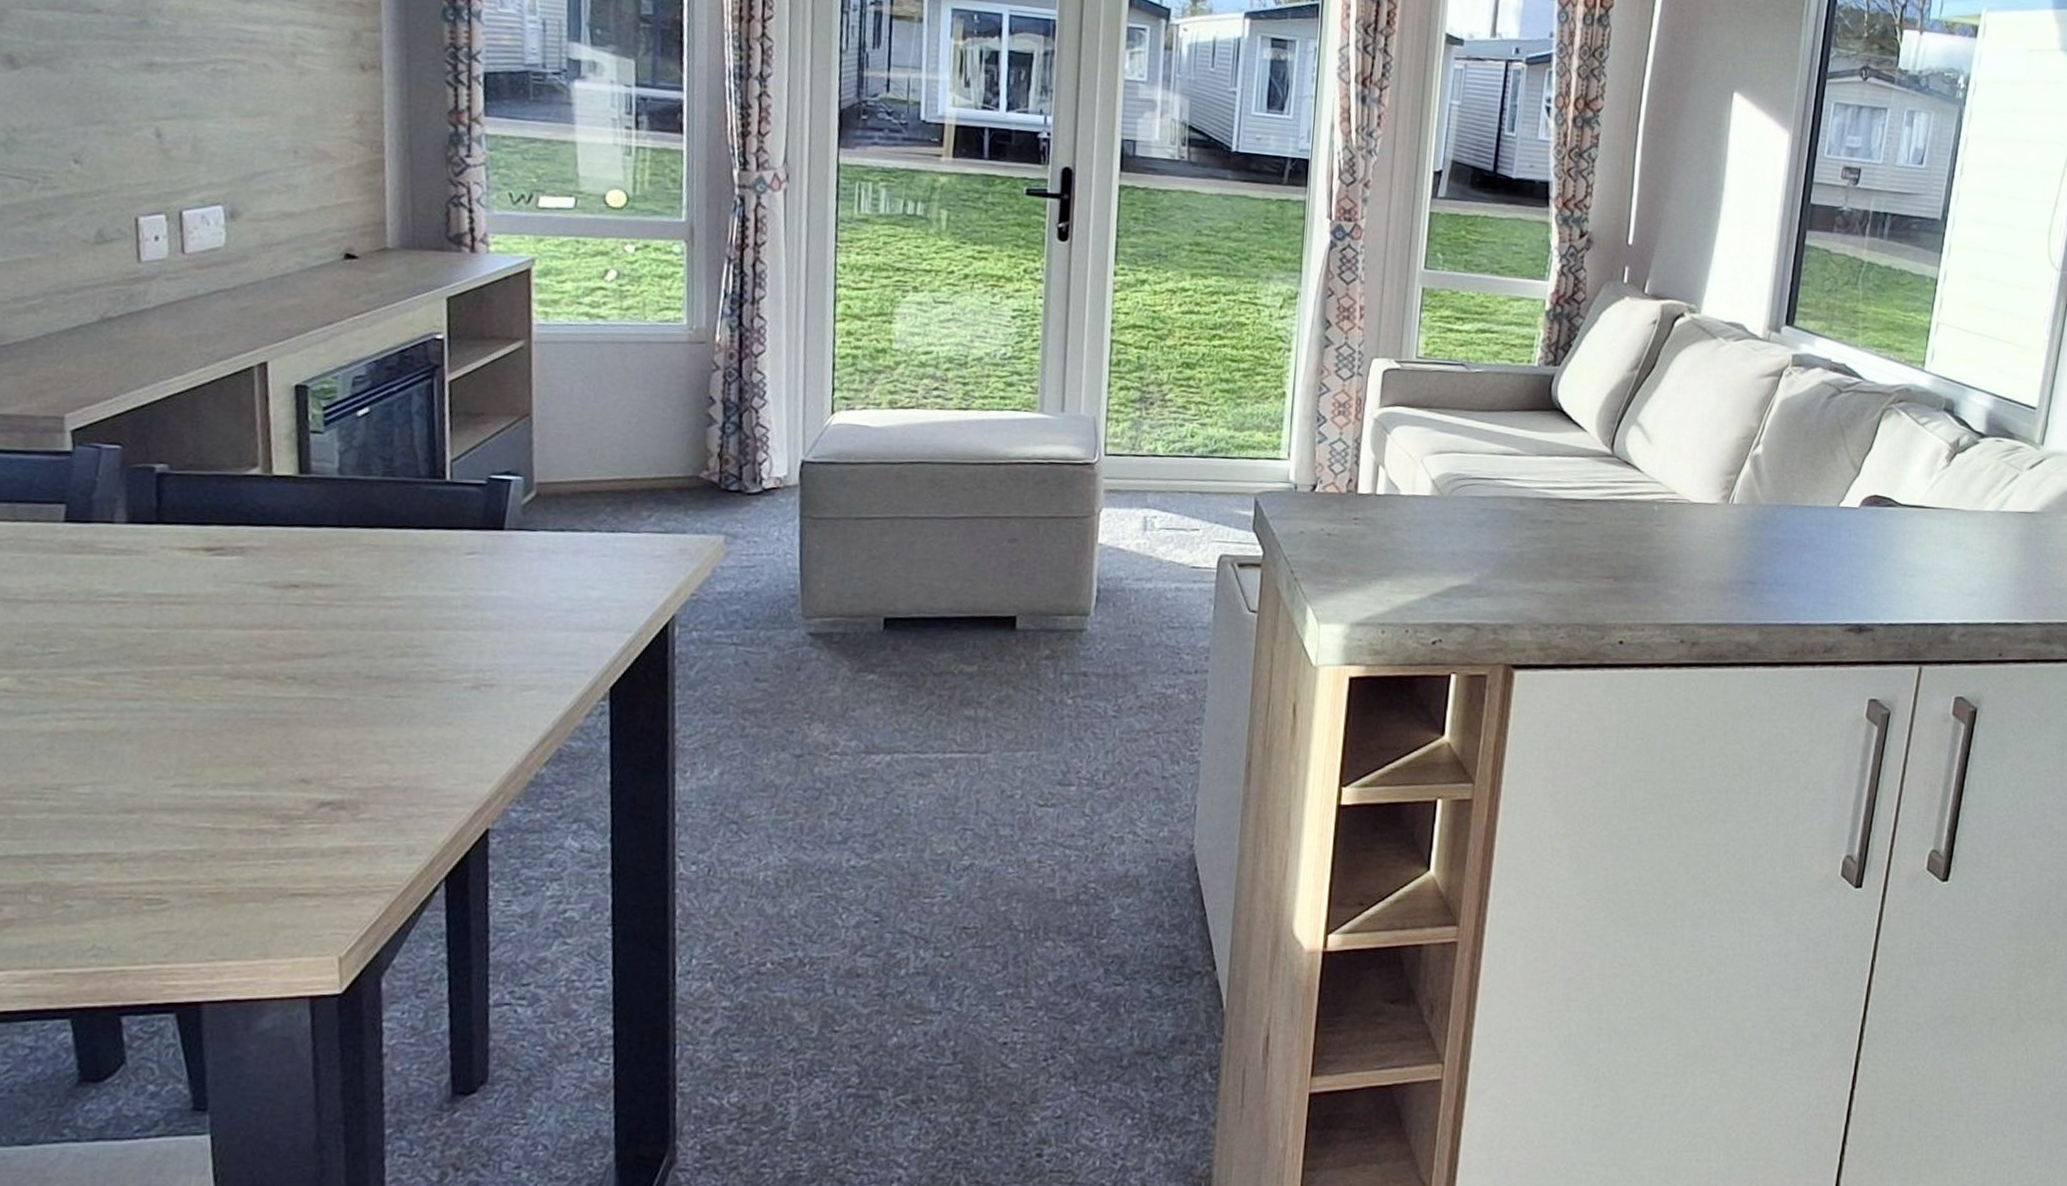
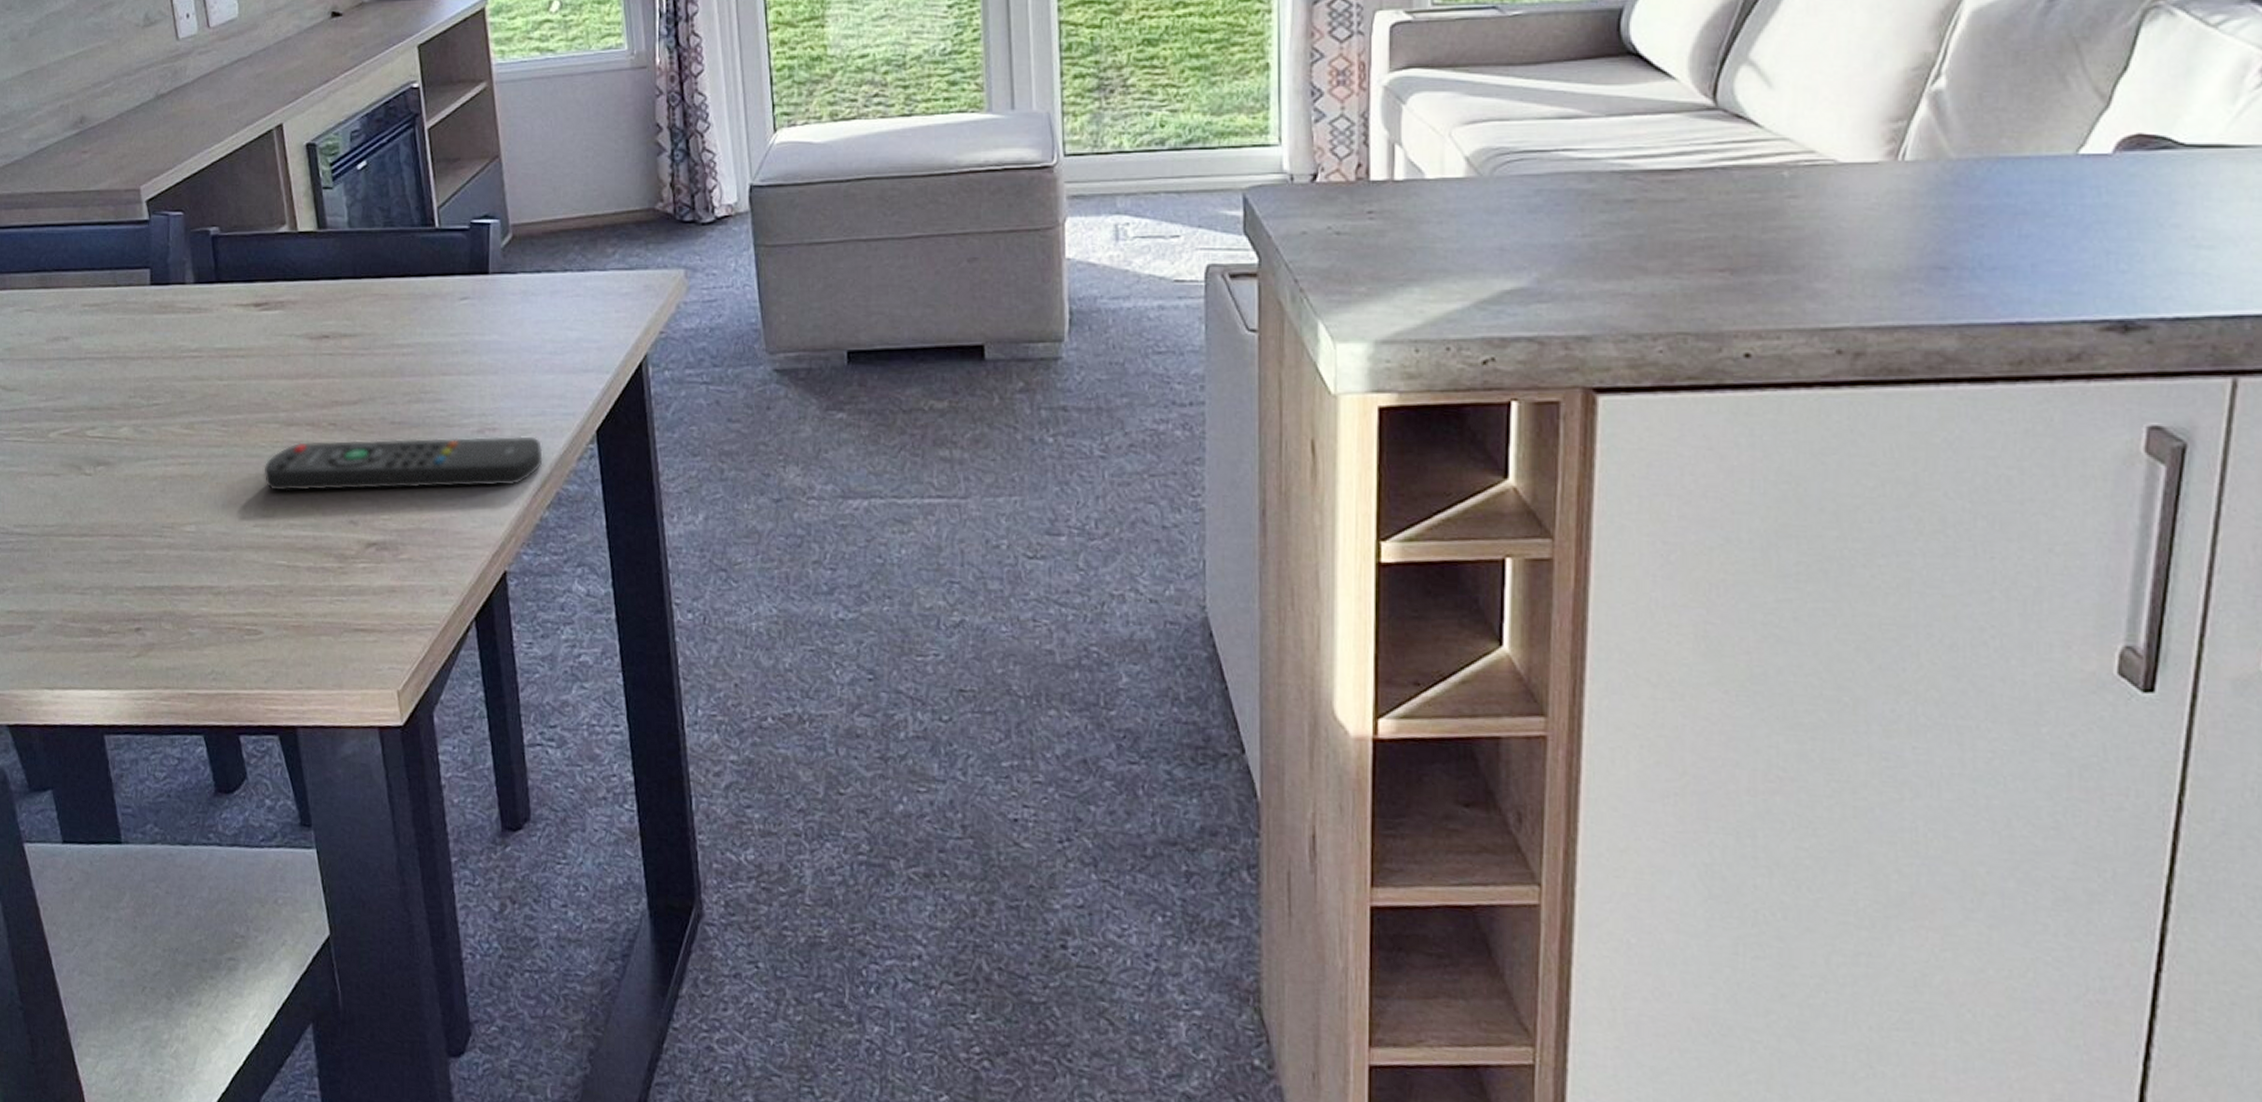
remote control: none [193,692,547,749] -> present [264,436,543,492]

